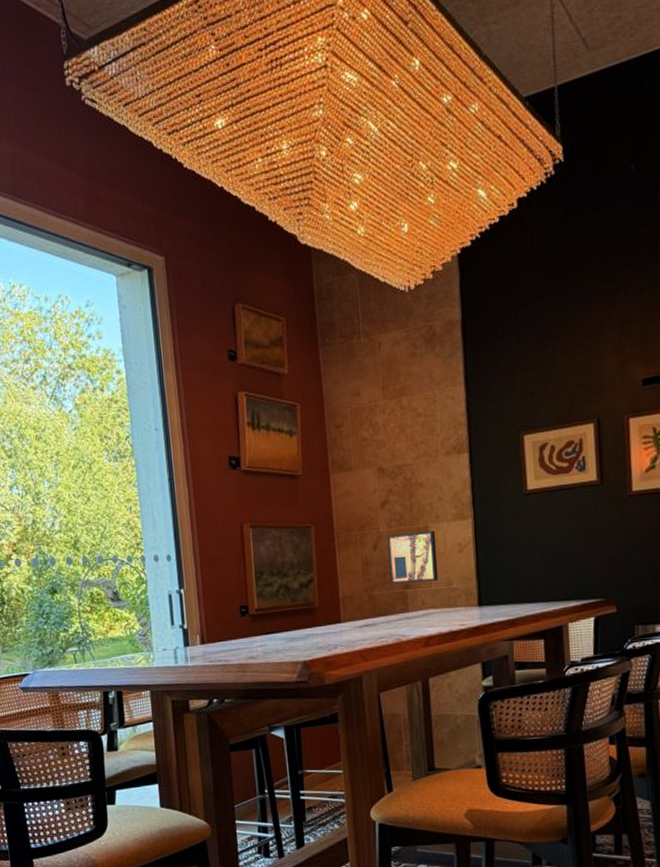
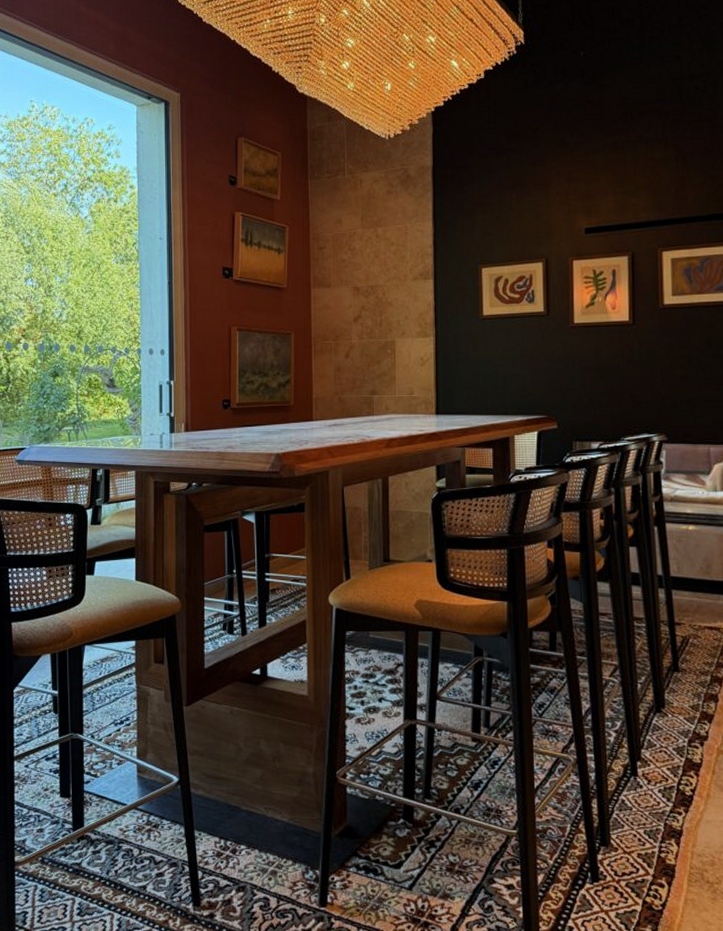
wall art: present [386,530,439,584] -> none [358,345,402,390]

